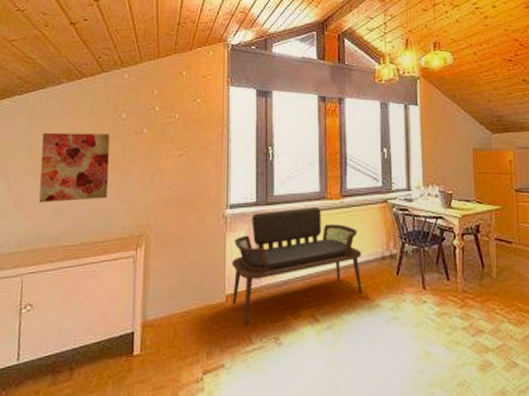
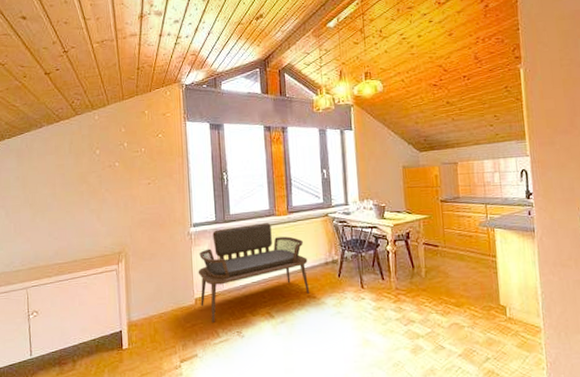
wall art: present [39,132,110,203] -> none [32,168,91,229]

